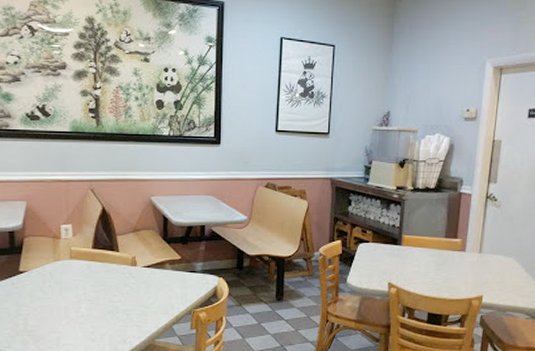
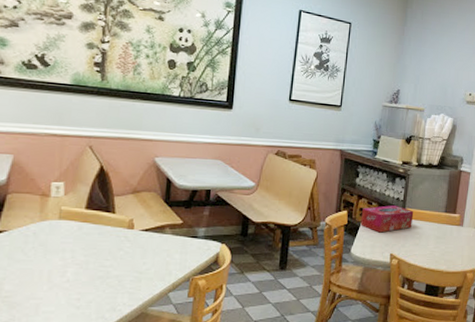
tissue box: none [355,233,411,261] -> present [360,205,414,233]

